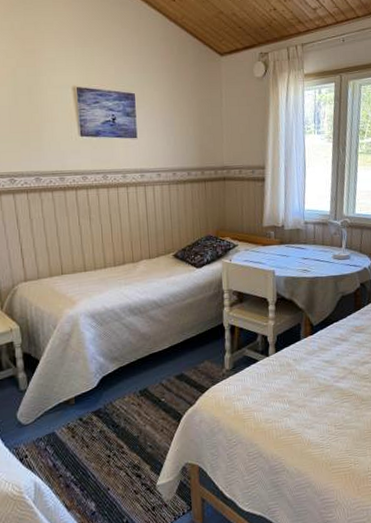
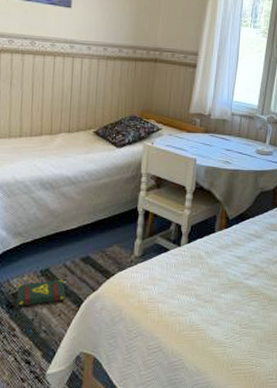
book: none [119,397,166,426] -> present [16,279,66,307]

